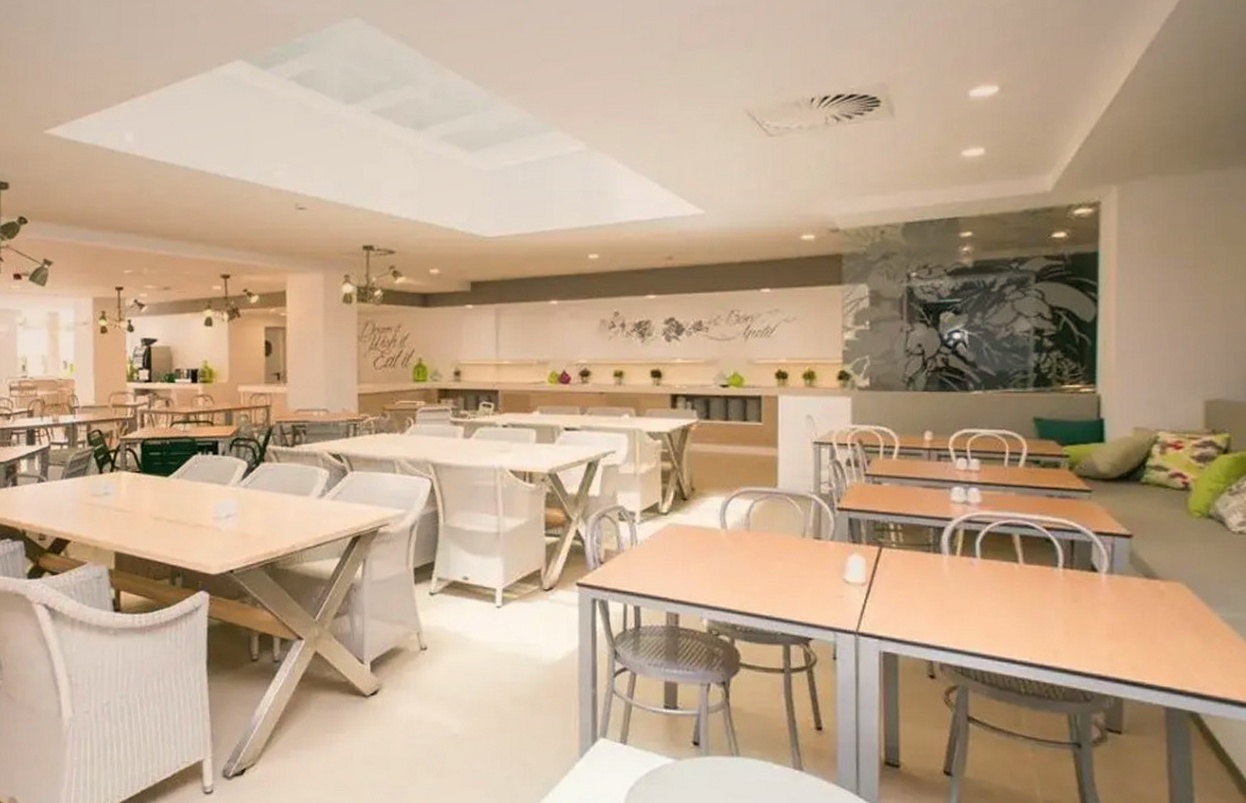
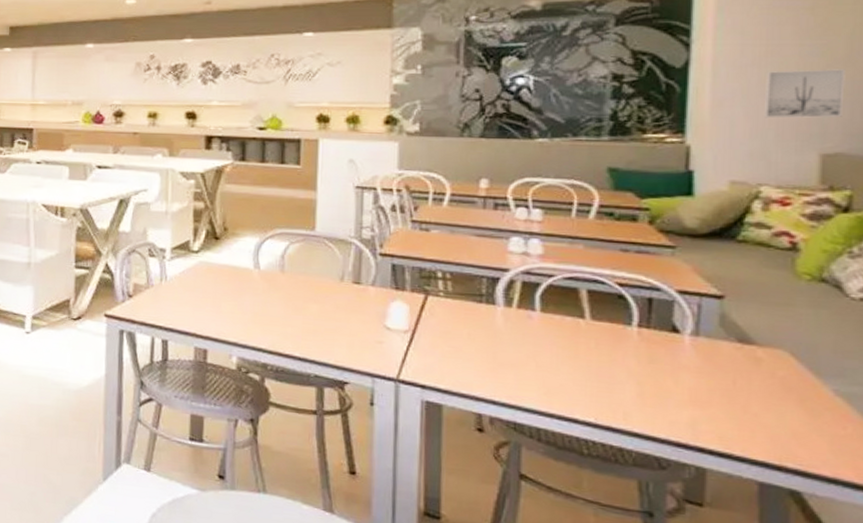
wall art: none [1158,322,1221,369] -> present [763,69,846,119]

